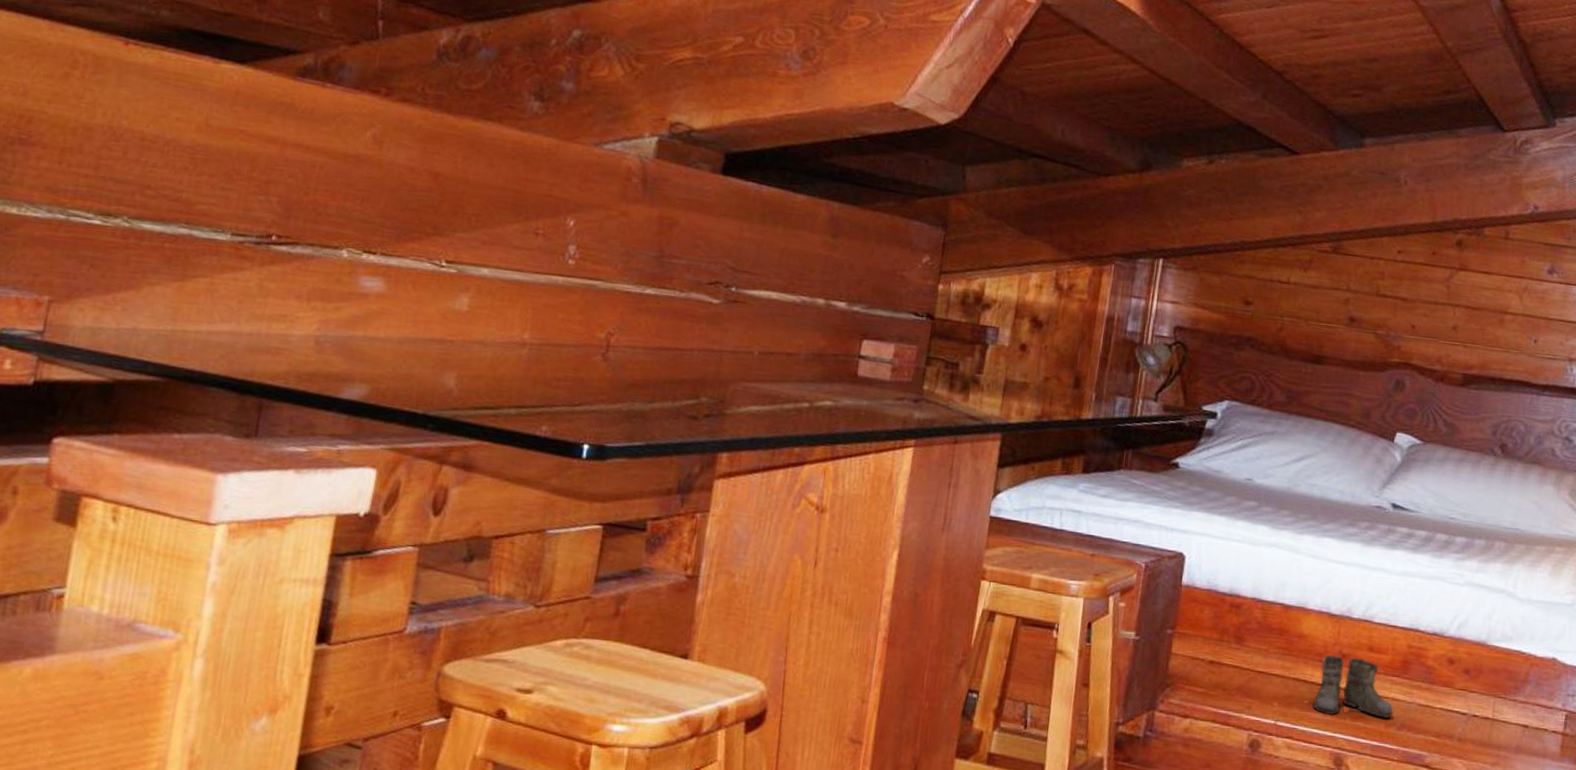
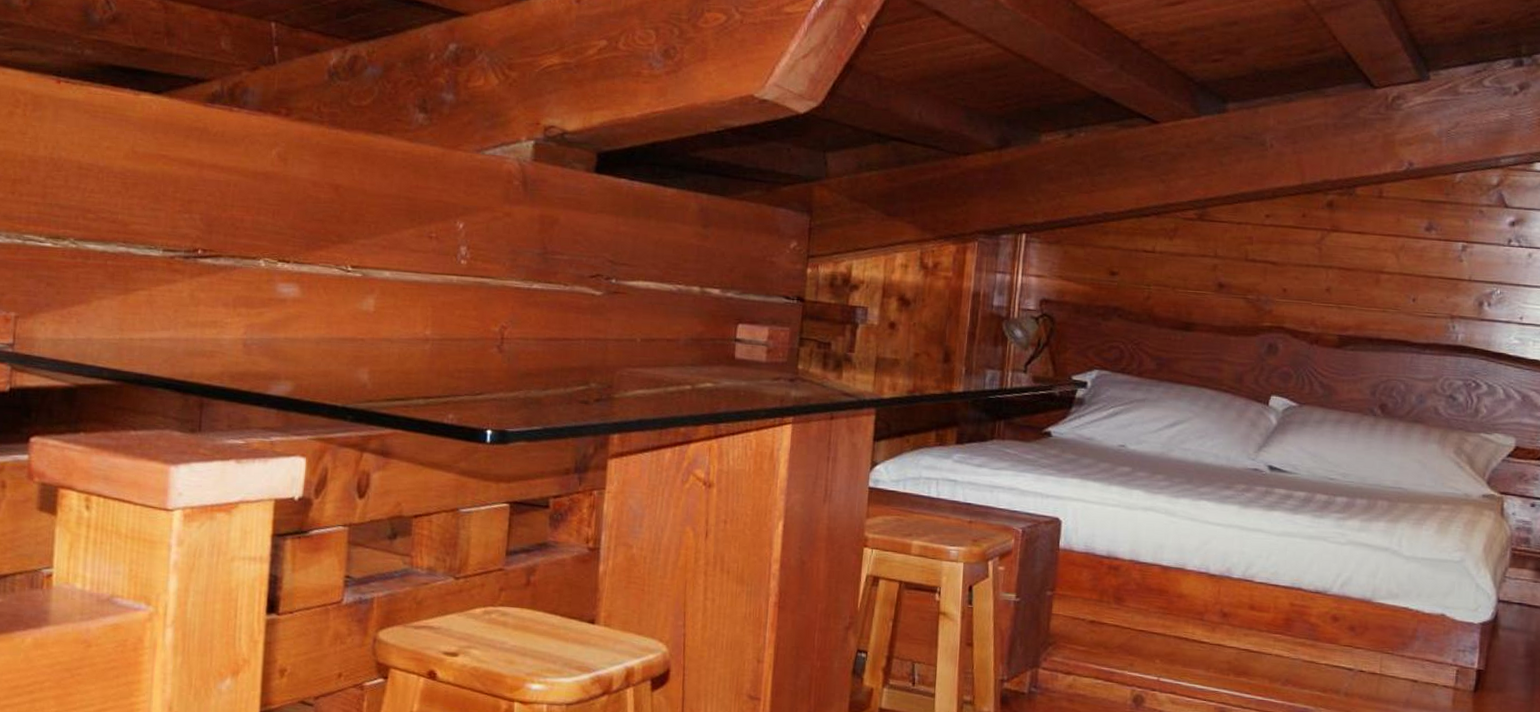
boots: present [1308,654,1393,718] -> none [1191,613,1277,674]

